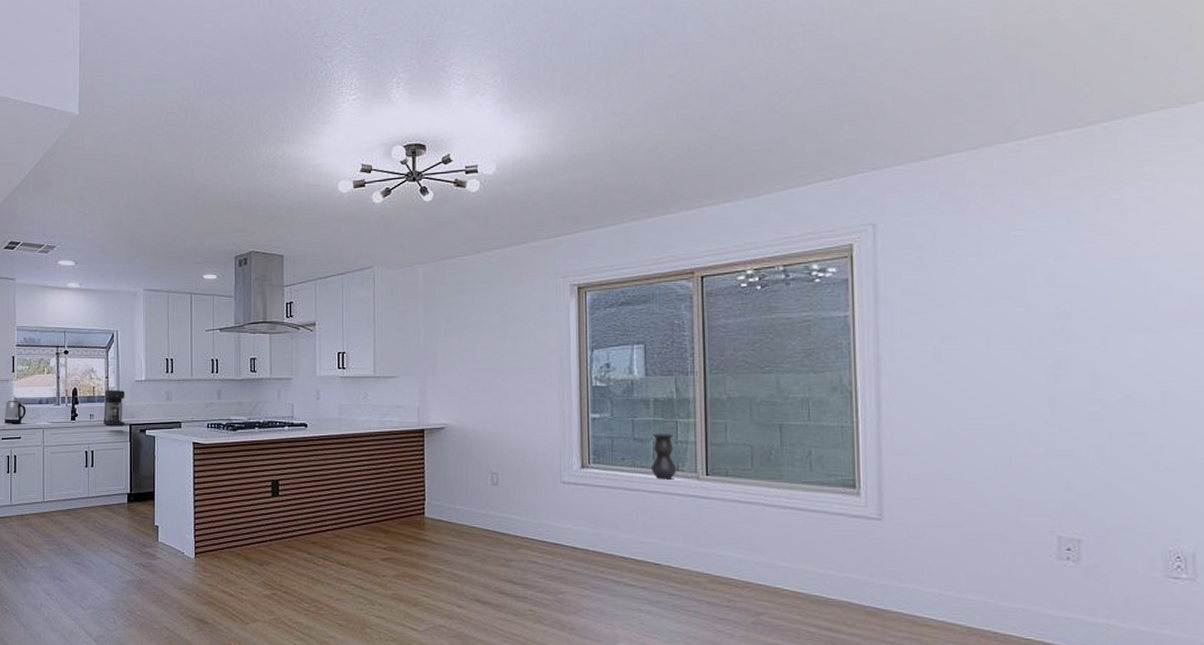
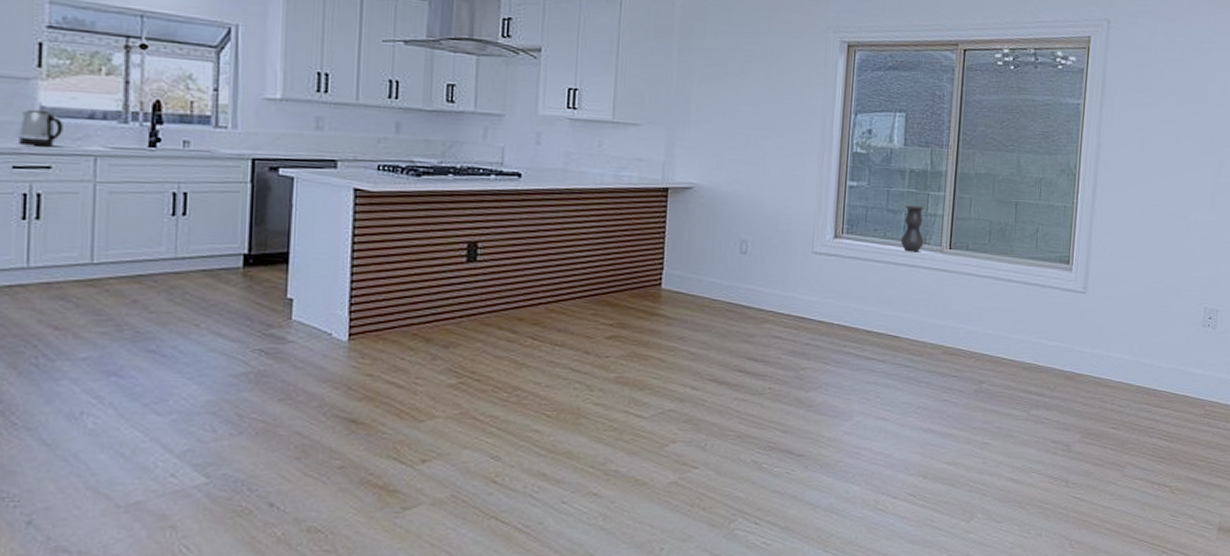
coffee maker: present [103,389,125,427] -> none [206,107,247,160]

